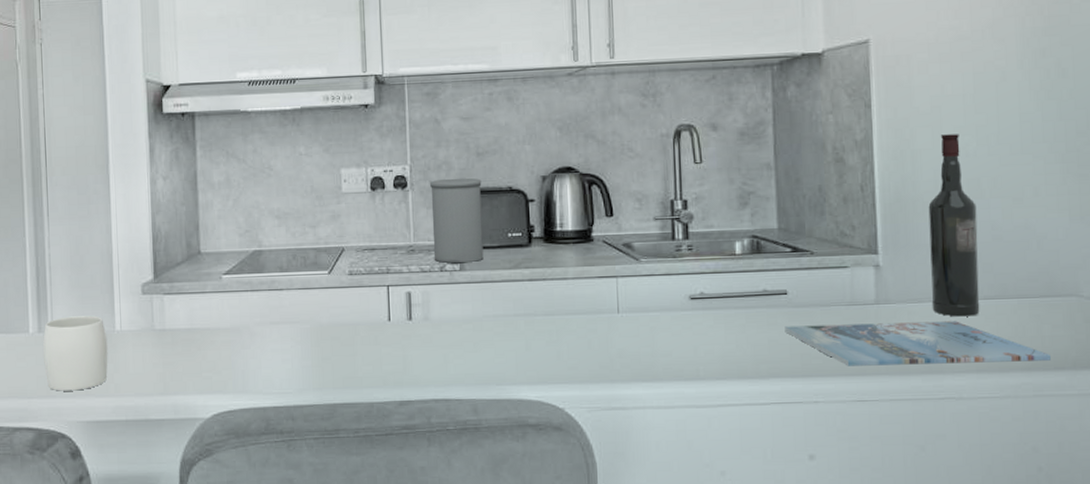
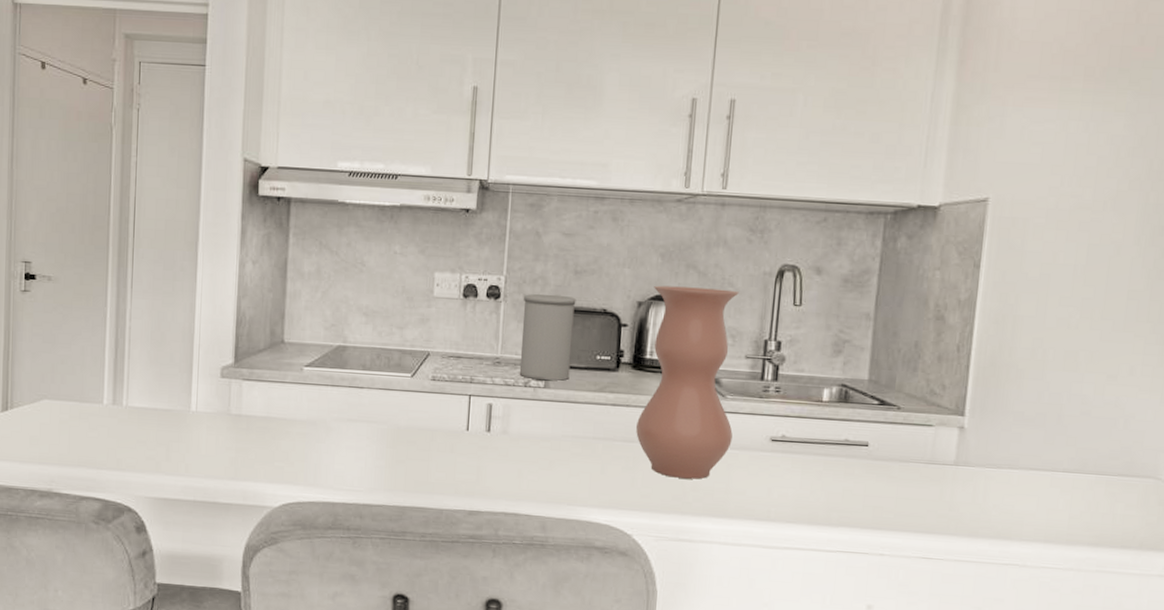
mug: present [42,315,108,391] -> none [115,391,182,467]
vase: none [555,155,652,346] -> present [636,285,739,480]
magazine: present [784,321,1051,366] -> none [861,477,1119,539]
wine bottle: present [928,134,980,317] -> none [1009,303,1070,488]

